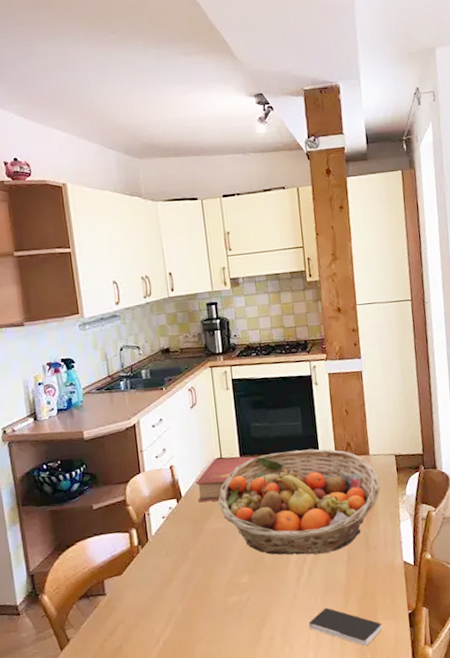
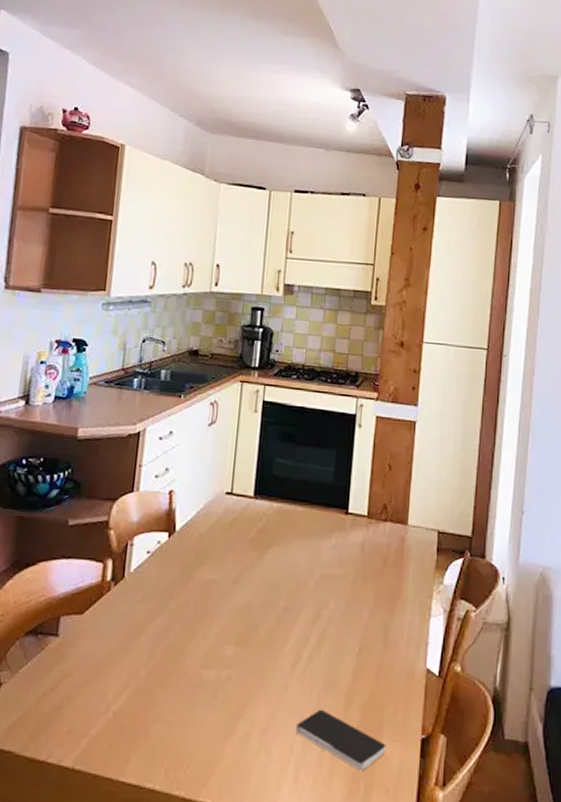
book: present [196,456,259,502] -> none [194,492,277,545]
fruit basket: present [217,449,381,555] -> none [216,499,415,638]

